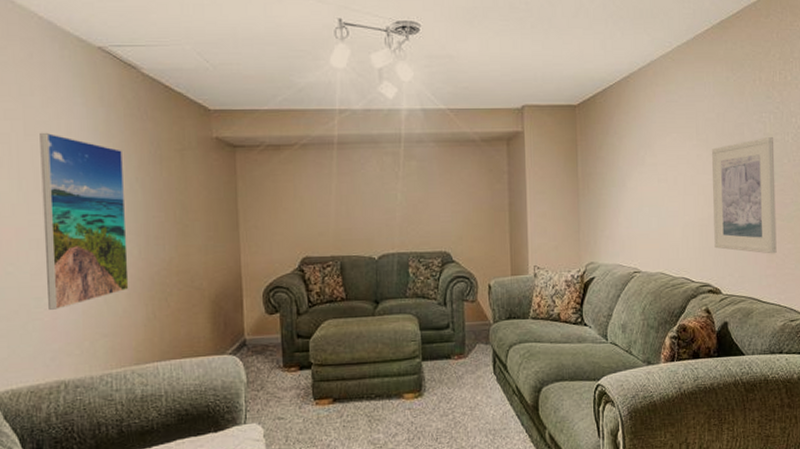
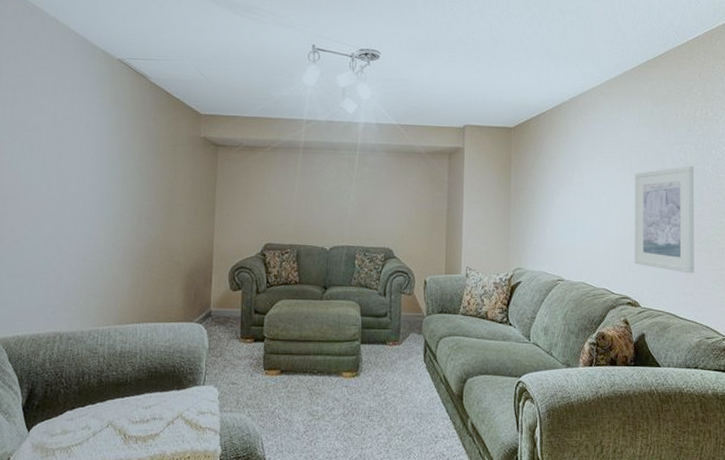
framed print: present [40,132,129,310] -> none [55,125,127,272]

